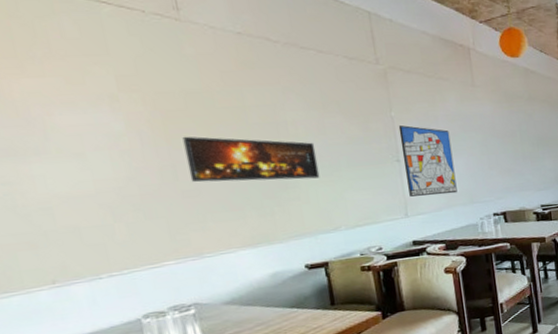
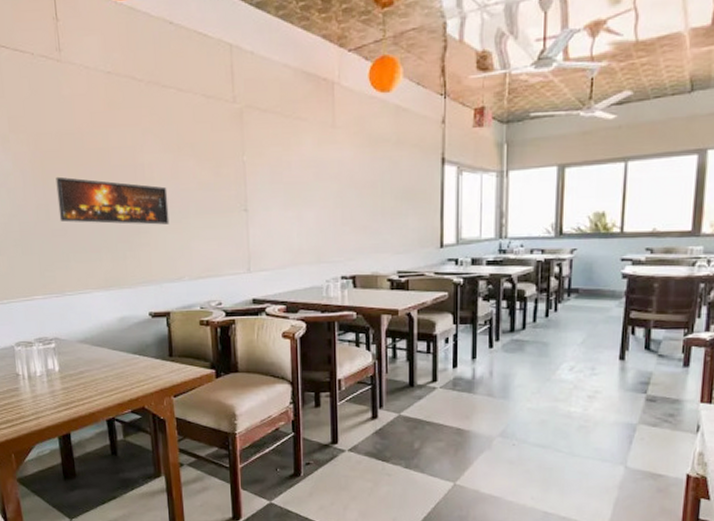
wall art: present [398,124,458,197] -> none [249,170,304,251]

